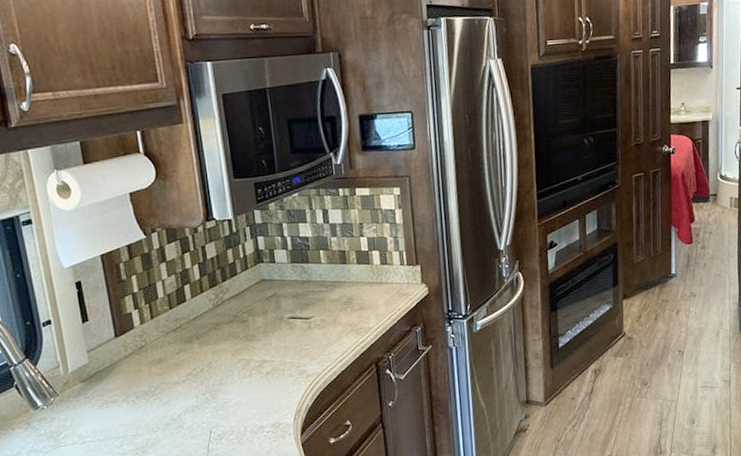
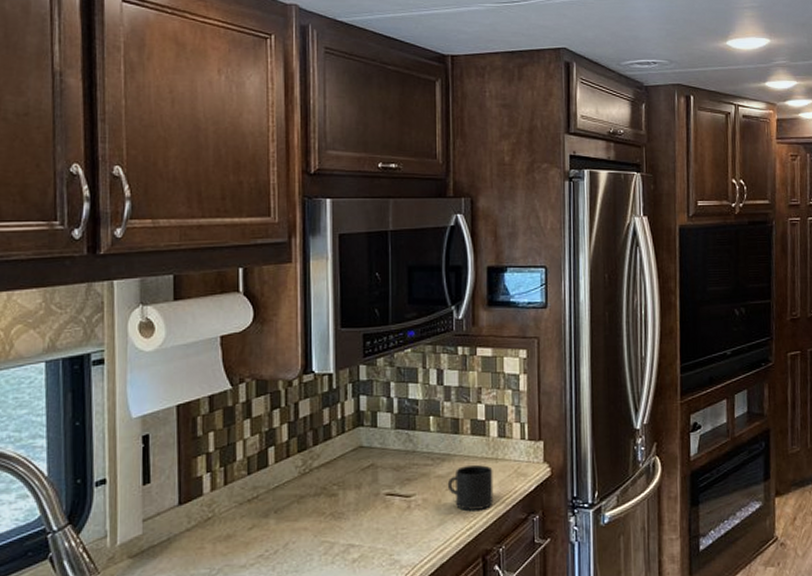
mug: none [340,288,381,327] -> present [447,465,494,510]

